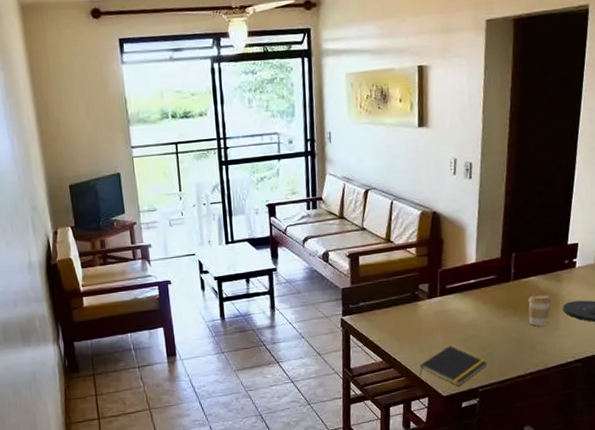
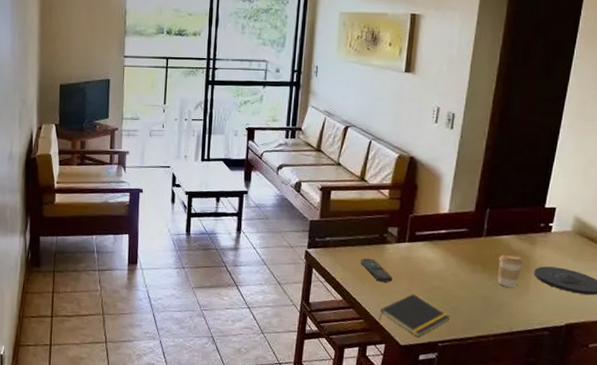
remote control: none [395,317,429,339] -> present [360,258,393,282]

